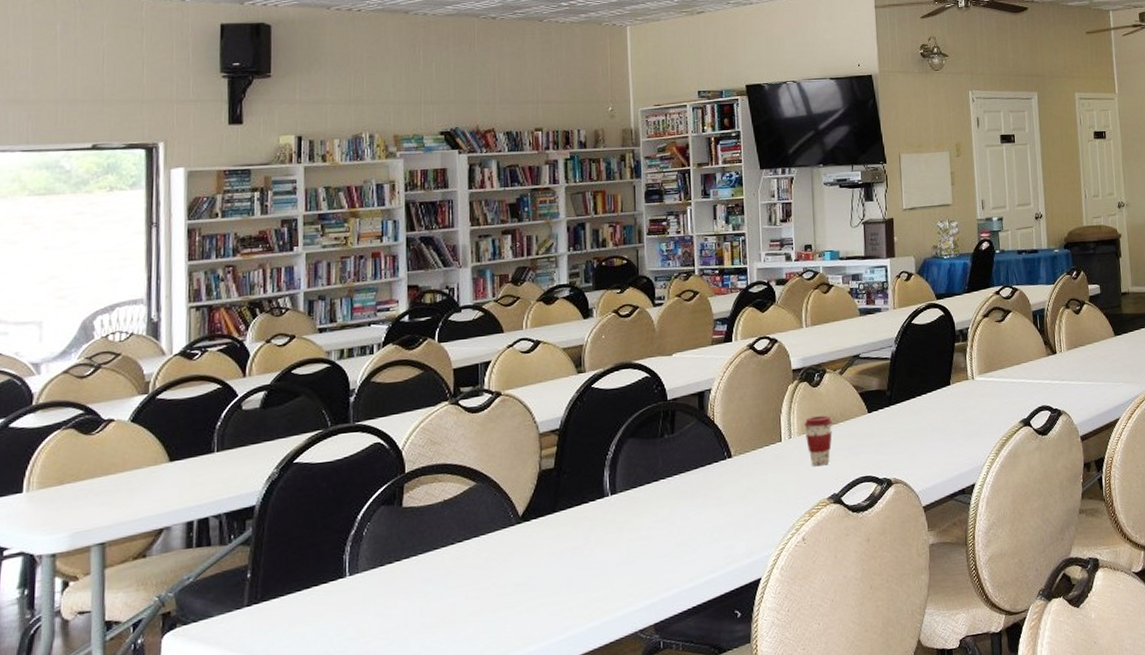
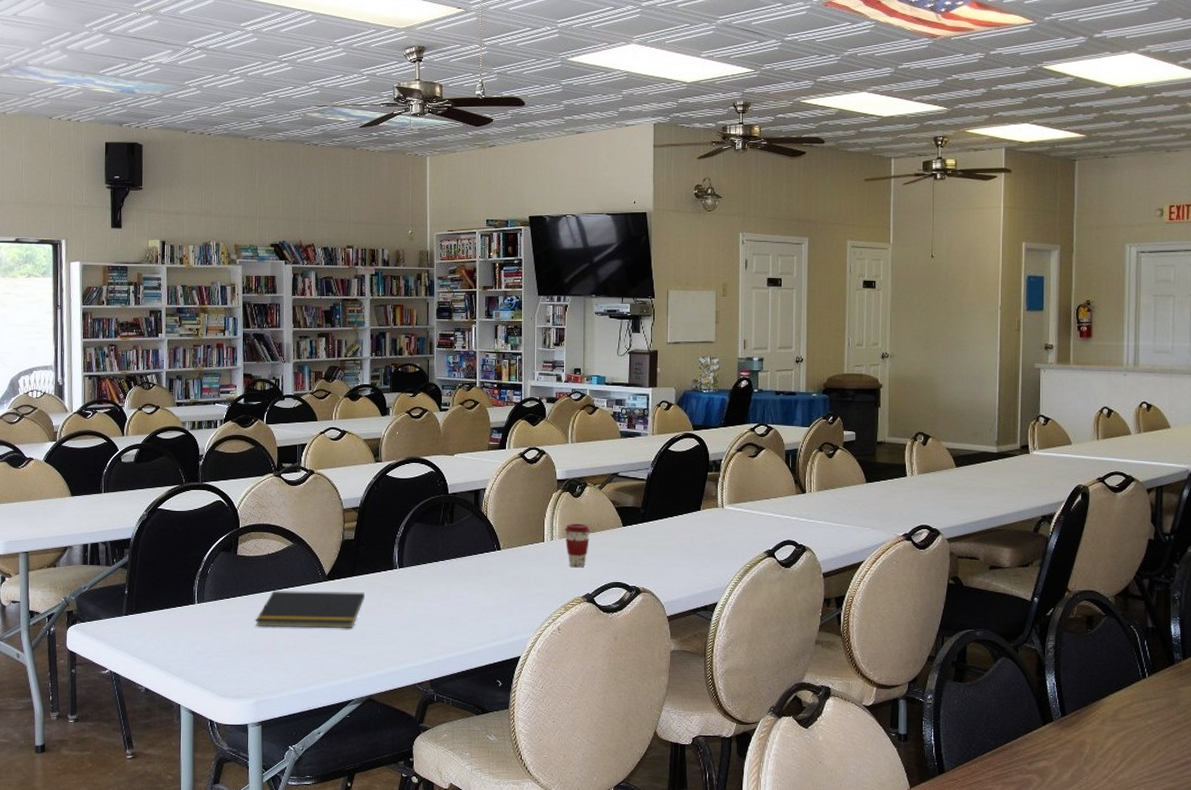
notepad: none [429,530,569,593] -> present [256,591,365,628]

